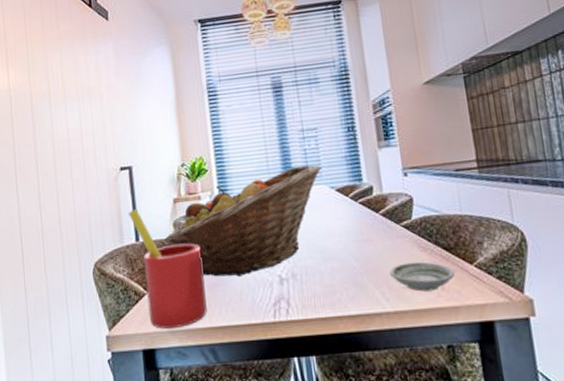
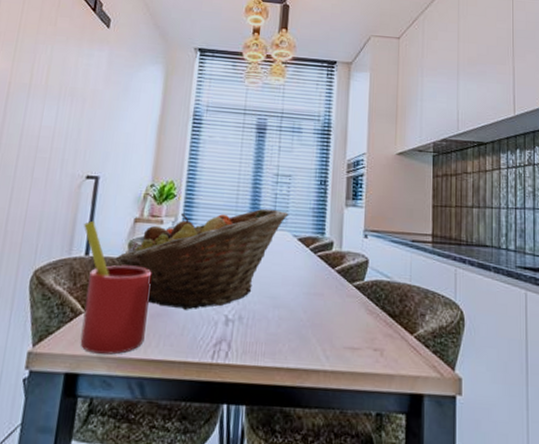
saucer: present [390,261,455,292] -> none [334,323,395,356]

